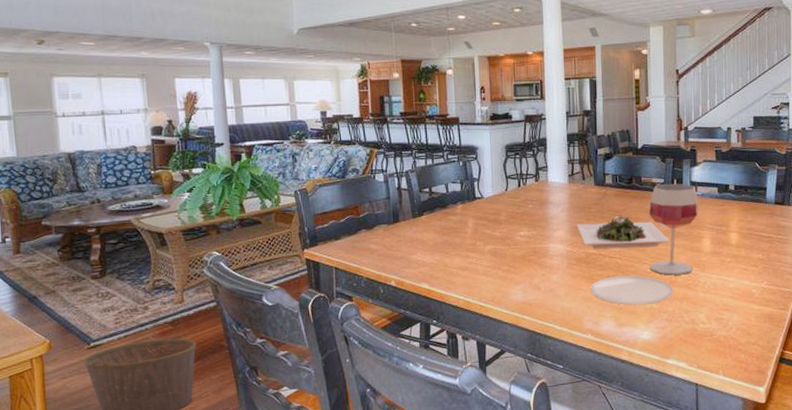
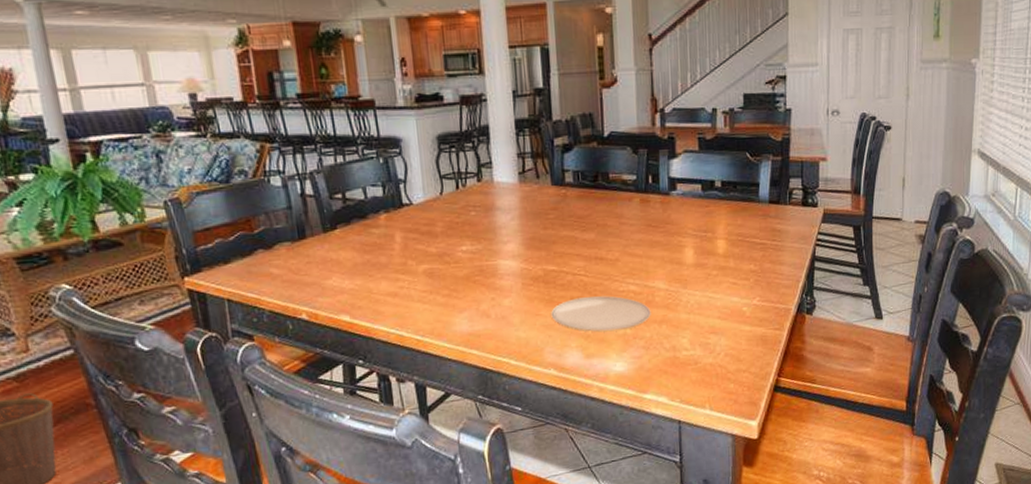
salad: present [576,215,671,249] -> none [531,222,647,264]
wineglass: present [649,183,698,275] -> none [619,180,679,294]

